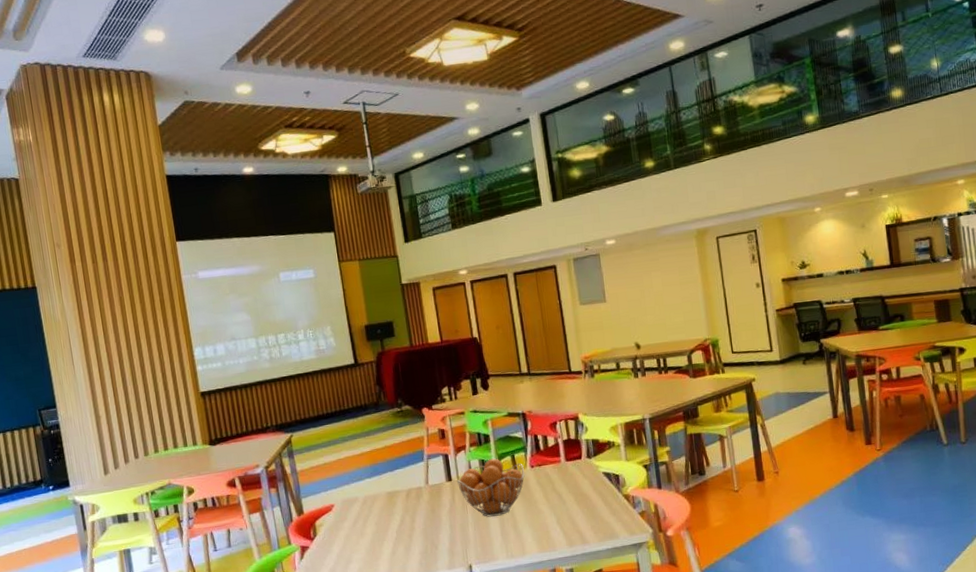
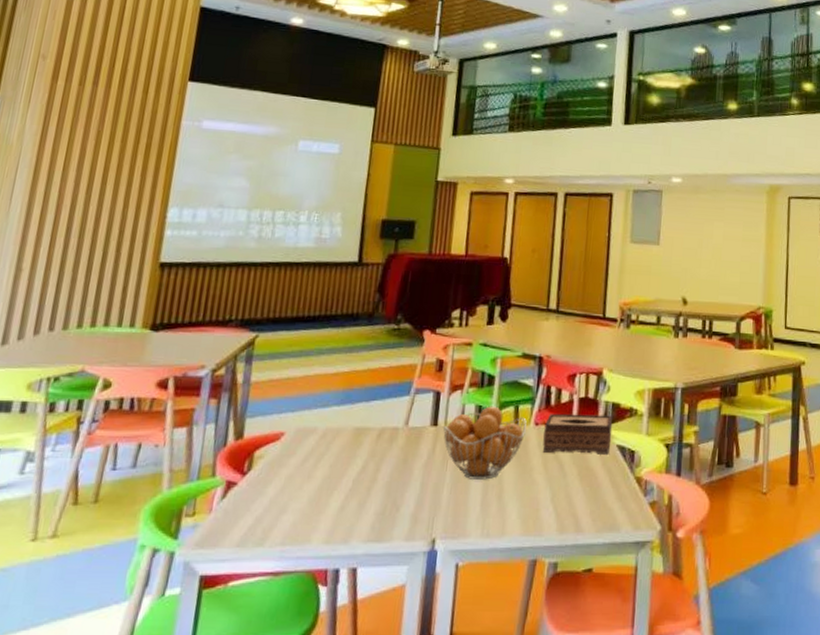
tissue box: none [539,450,598,488] -> present [542,413,613,455]

